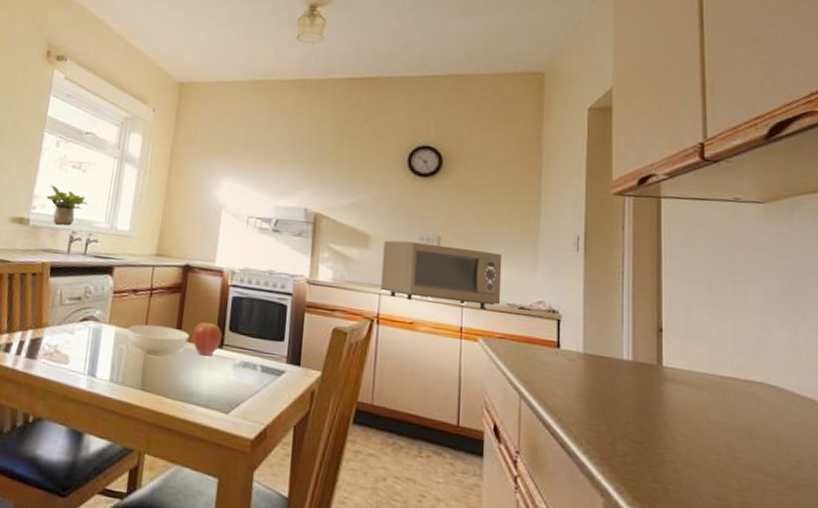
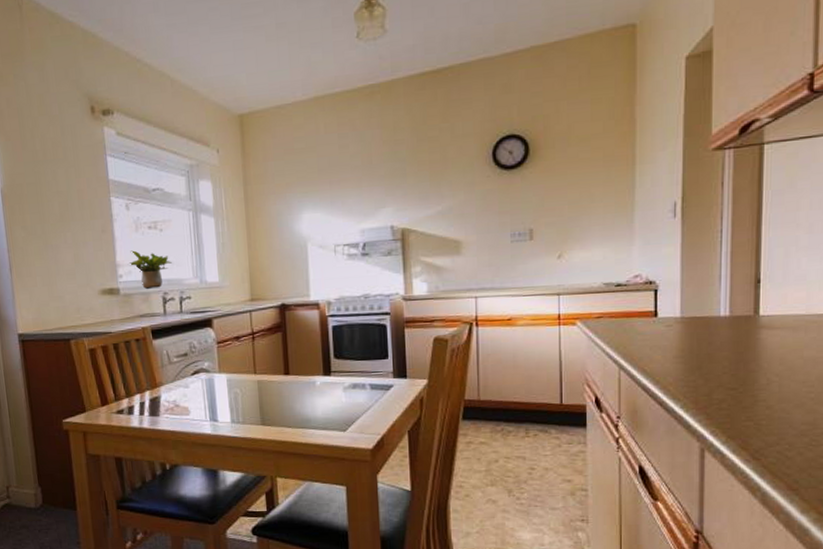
bowl: present [127,324,190,358] -> none [237,365,298,395]
fruit: present [192,321,223,356] -> none [300,353,329,385]
microwave: present [381,240,502,309] -> none [475,235,597,298]

